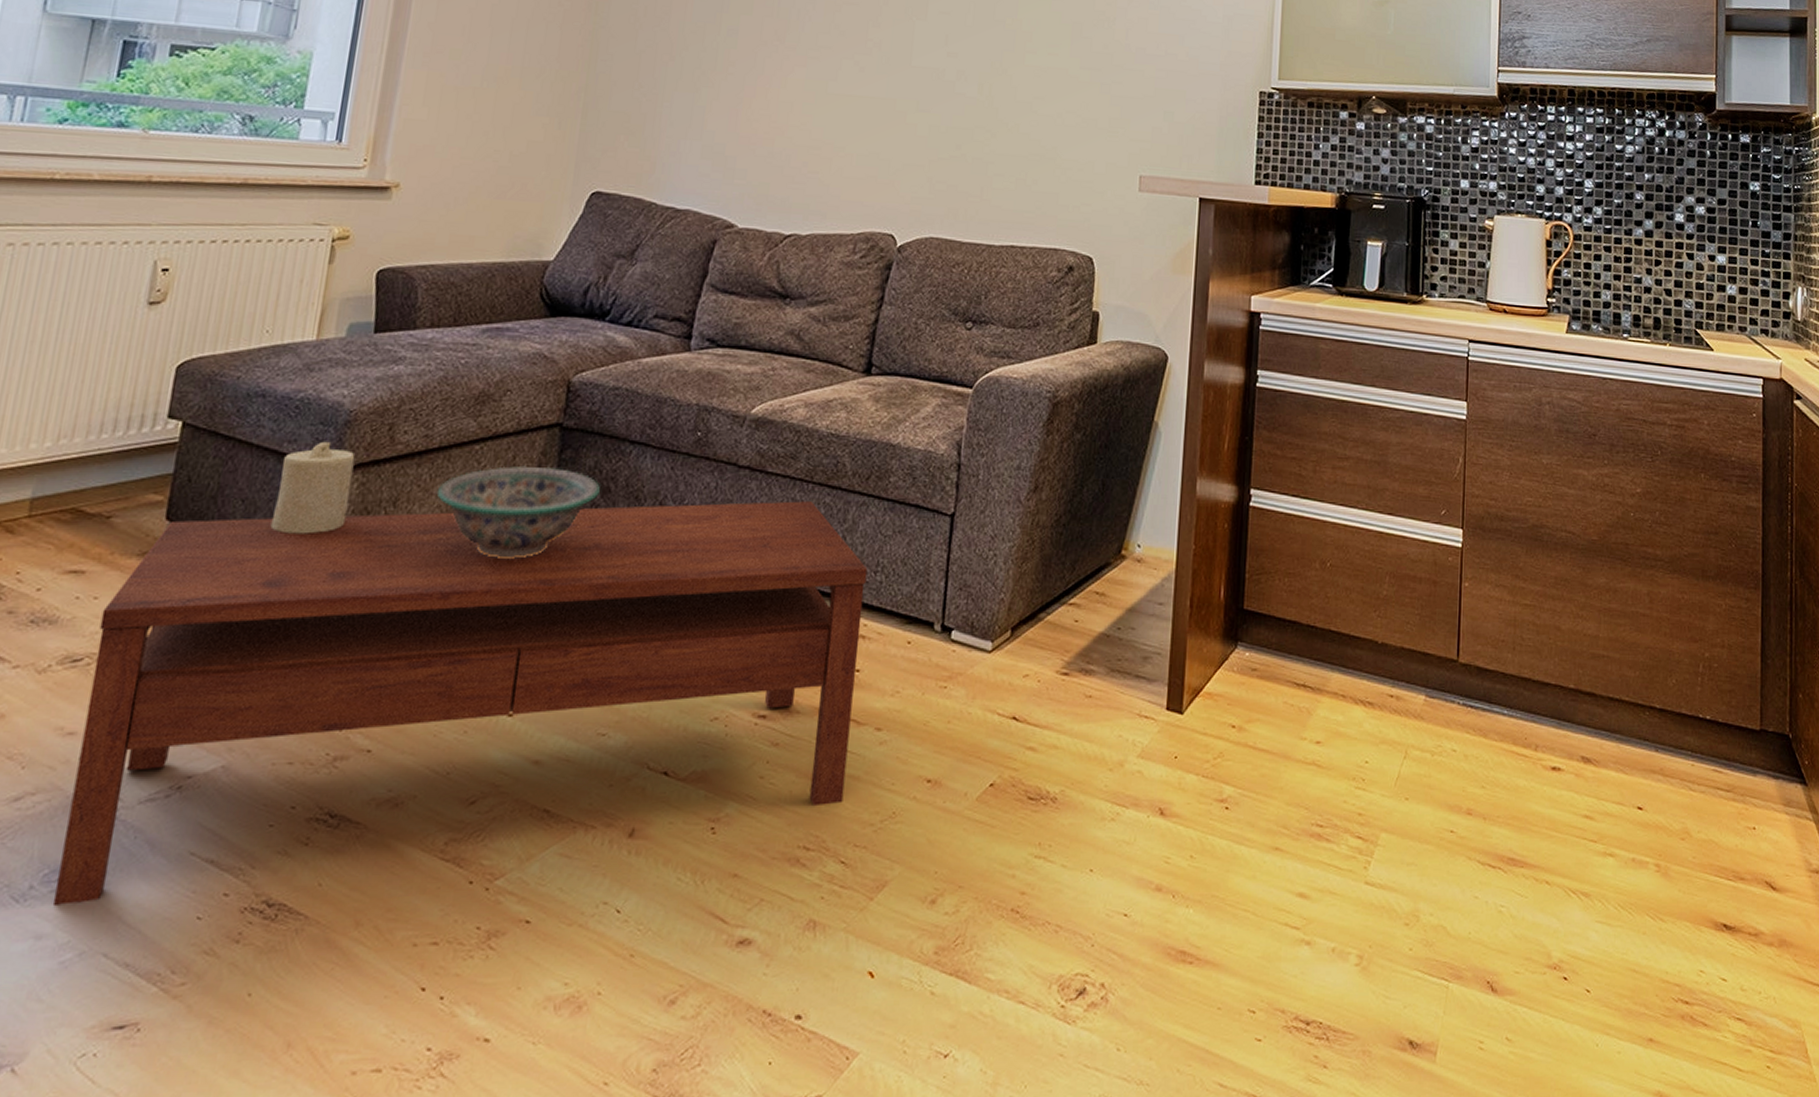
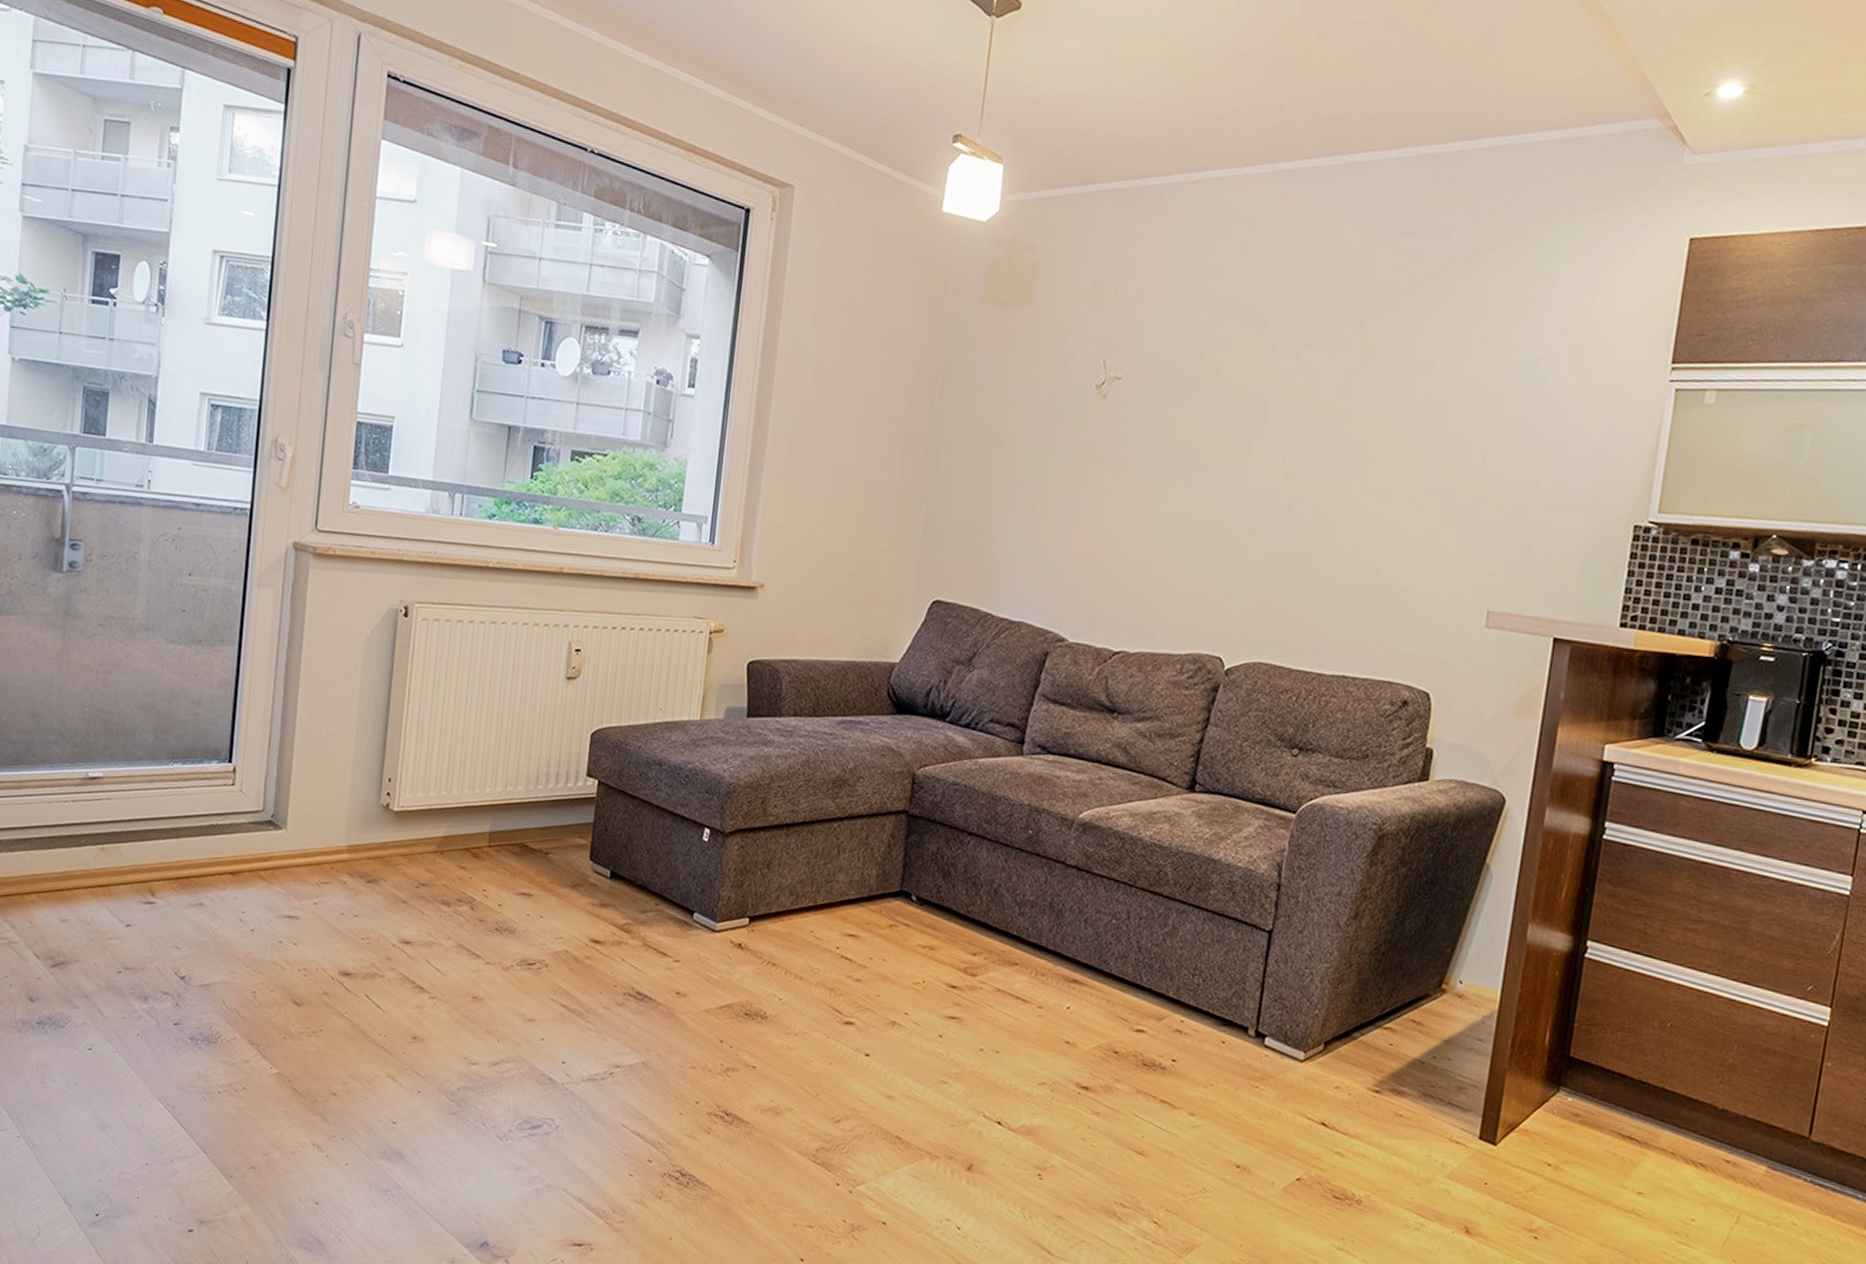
coffee table: present [52,501,868,907] -> none [526,861,1186,1173]
candle: present [270,441,355,534] -> none [670,807,735,885]
decorative bowl: present [436,465,600,559] -> none [802,843,942,925]

